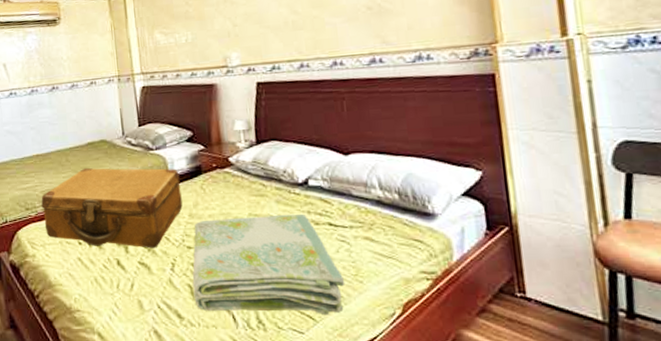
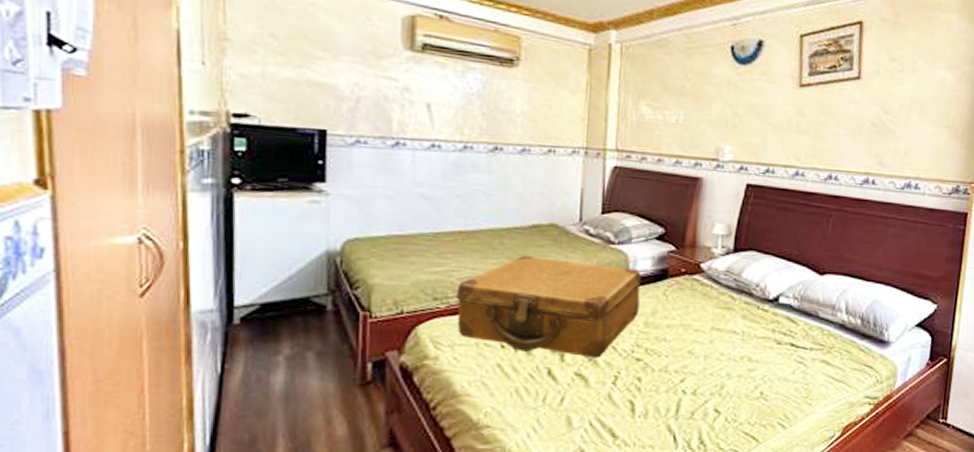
towel: present [192,213,346,316] -> none [634,330,795,437]

